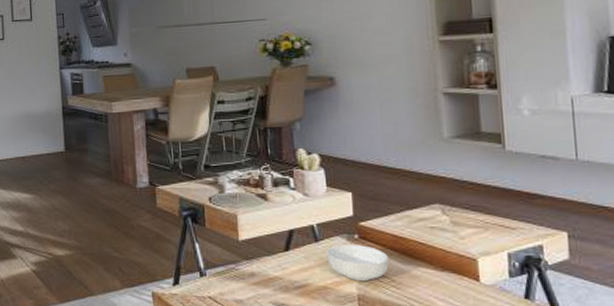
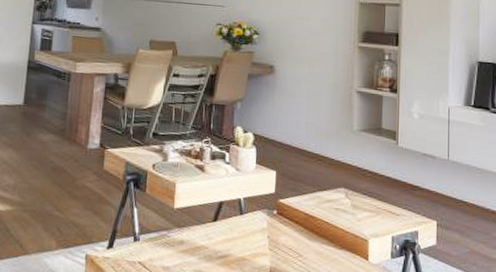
cereal bowl: present [326,245,390,281] -> none [248,219,300,254]

